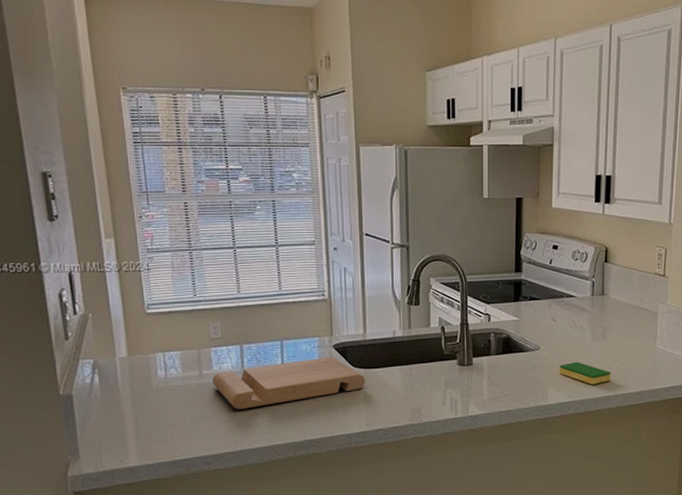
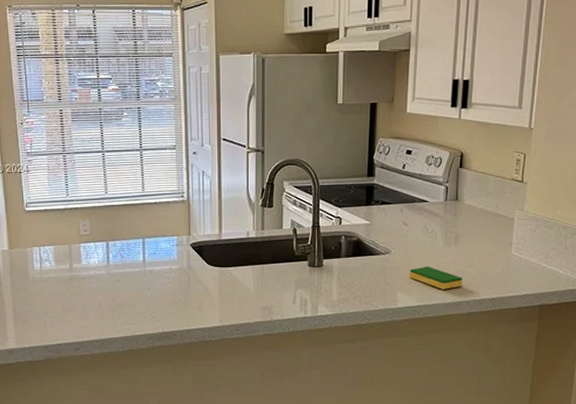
cutting board: present [212,357,365,409] -> none [81,255,219,301]

